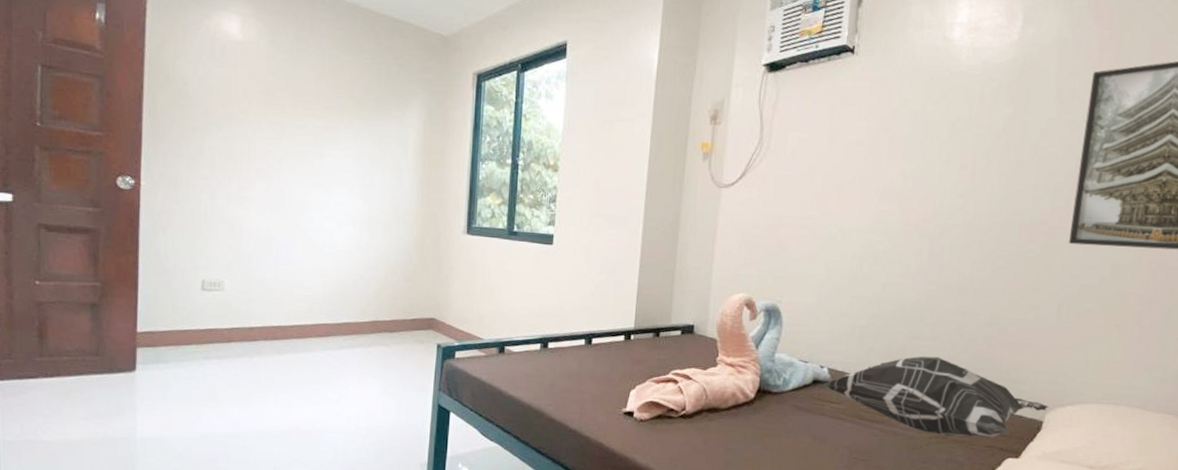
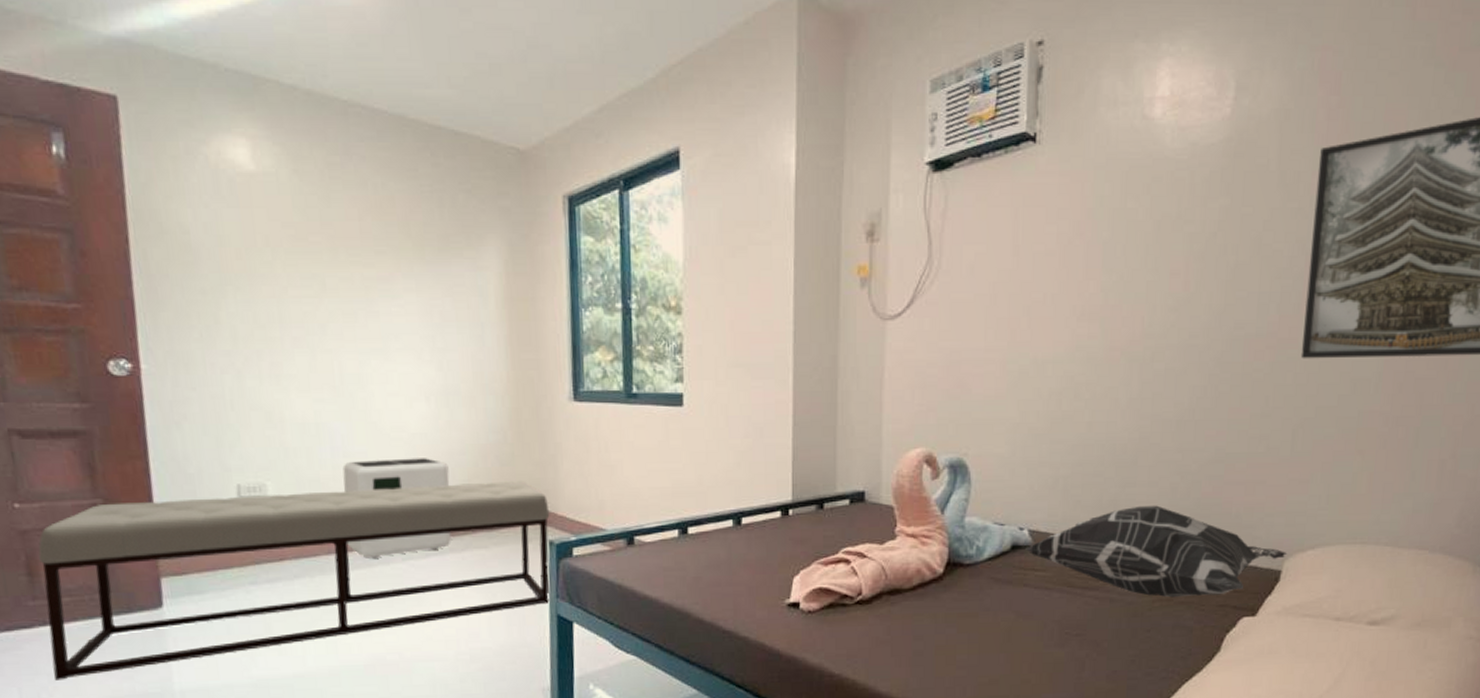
bench: none [49,286,440,422] -> present [38,481,550,680]
air purifier: none [280,268,365,347] -> present [342,458,451,559]

